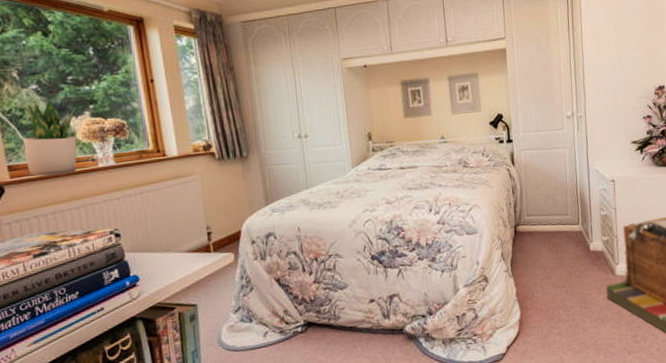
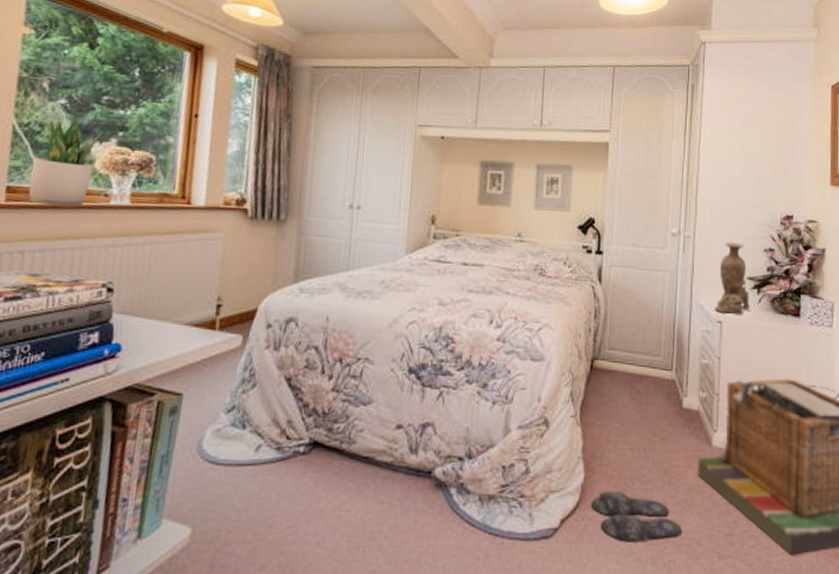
slippers: none [528,319,599,355] -> present [591,491,681,543]
vase with dog figurine: none [608,115,636,174] -> present [715,242,750,315]

